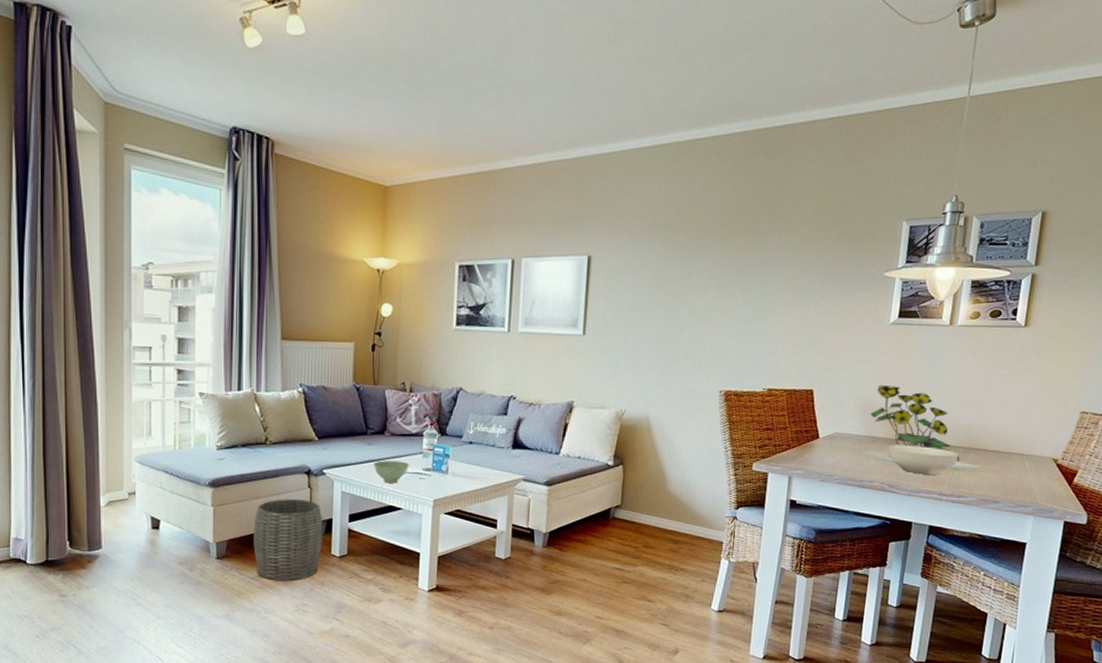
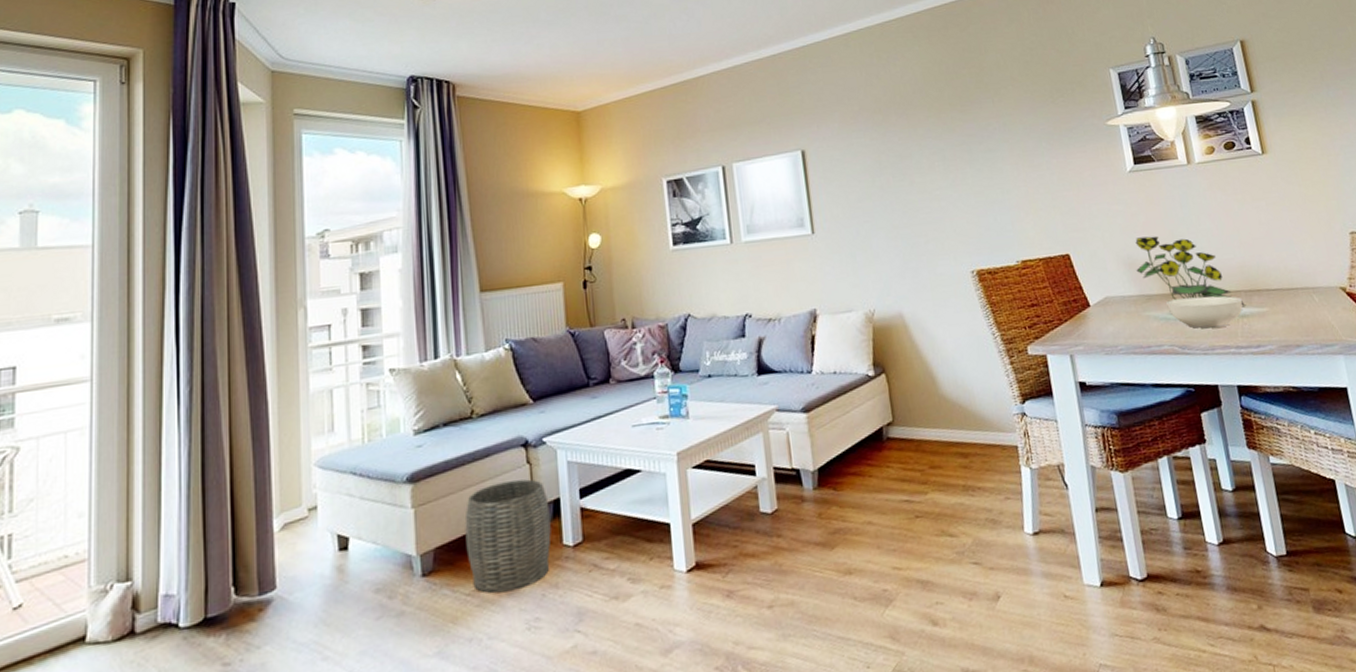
bowl: present [373,460,409,484] -> none [600,411,643,442]

